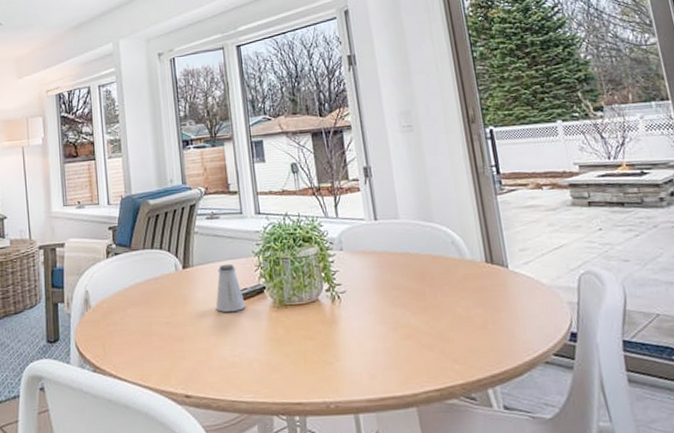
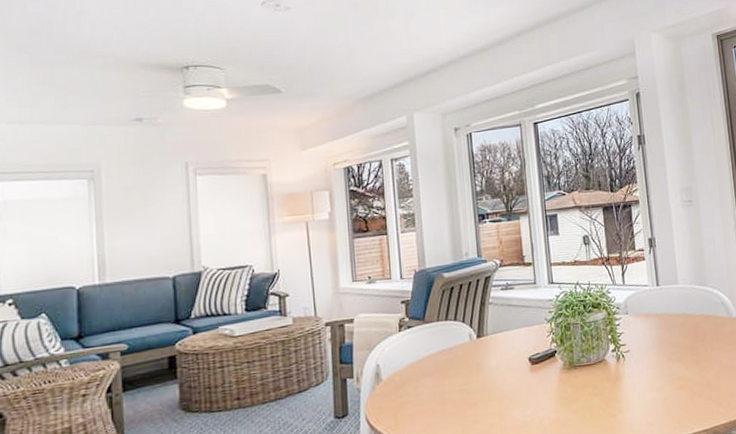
saltshaker: present [215,263,246,312] -> none [509,331,538,377]

